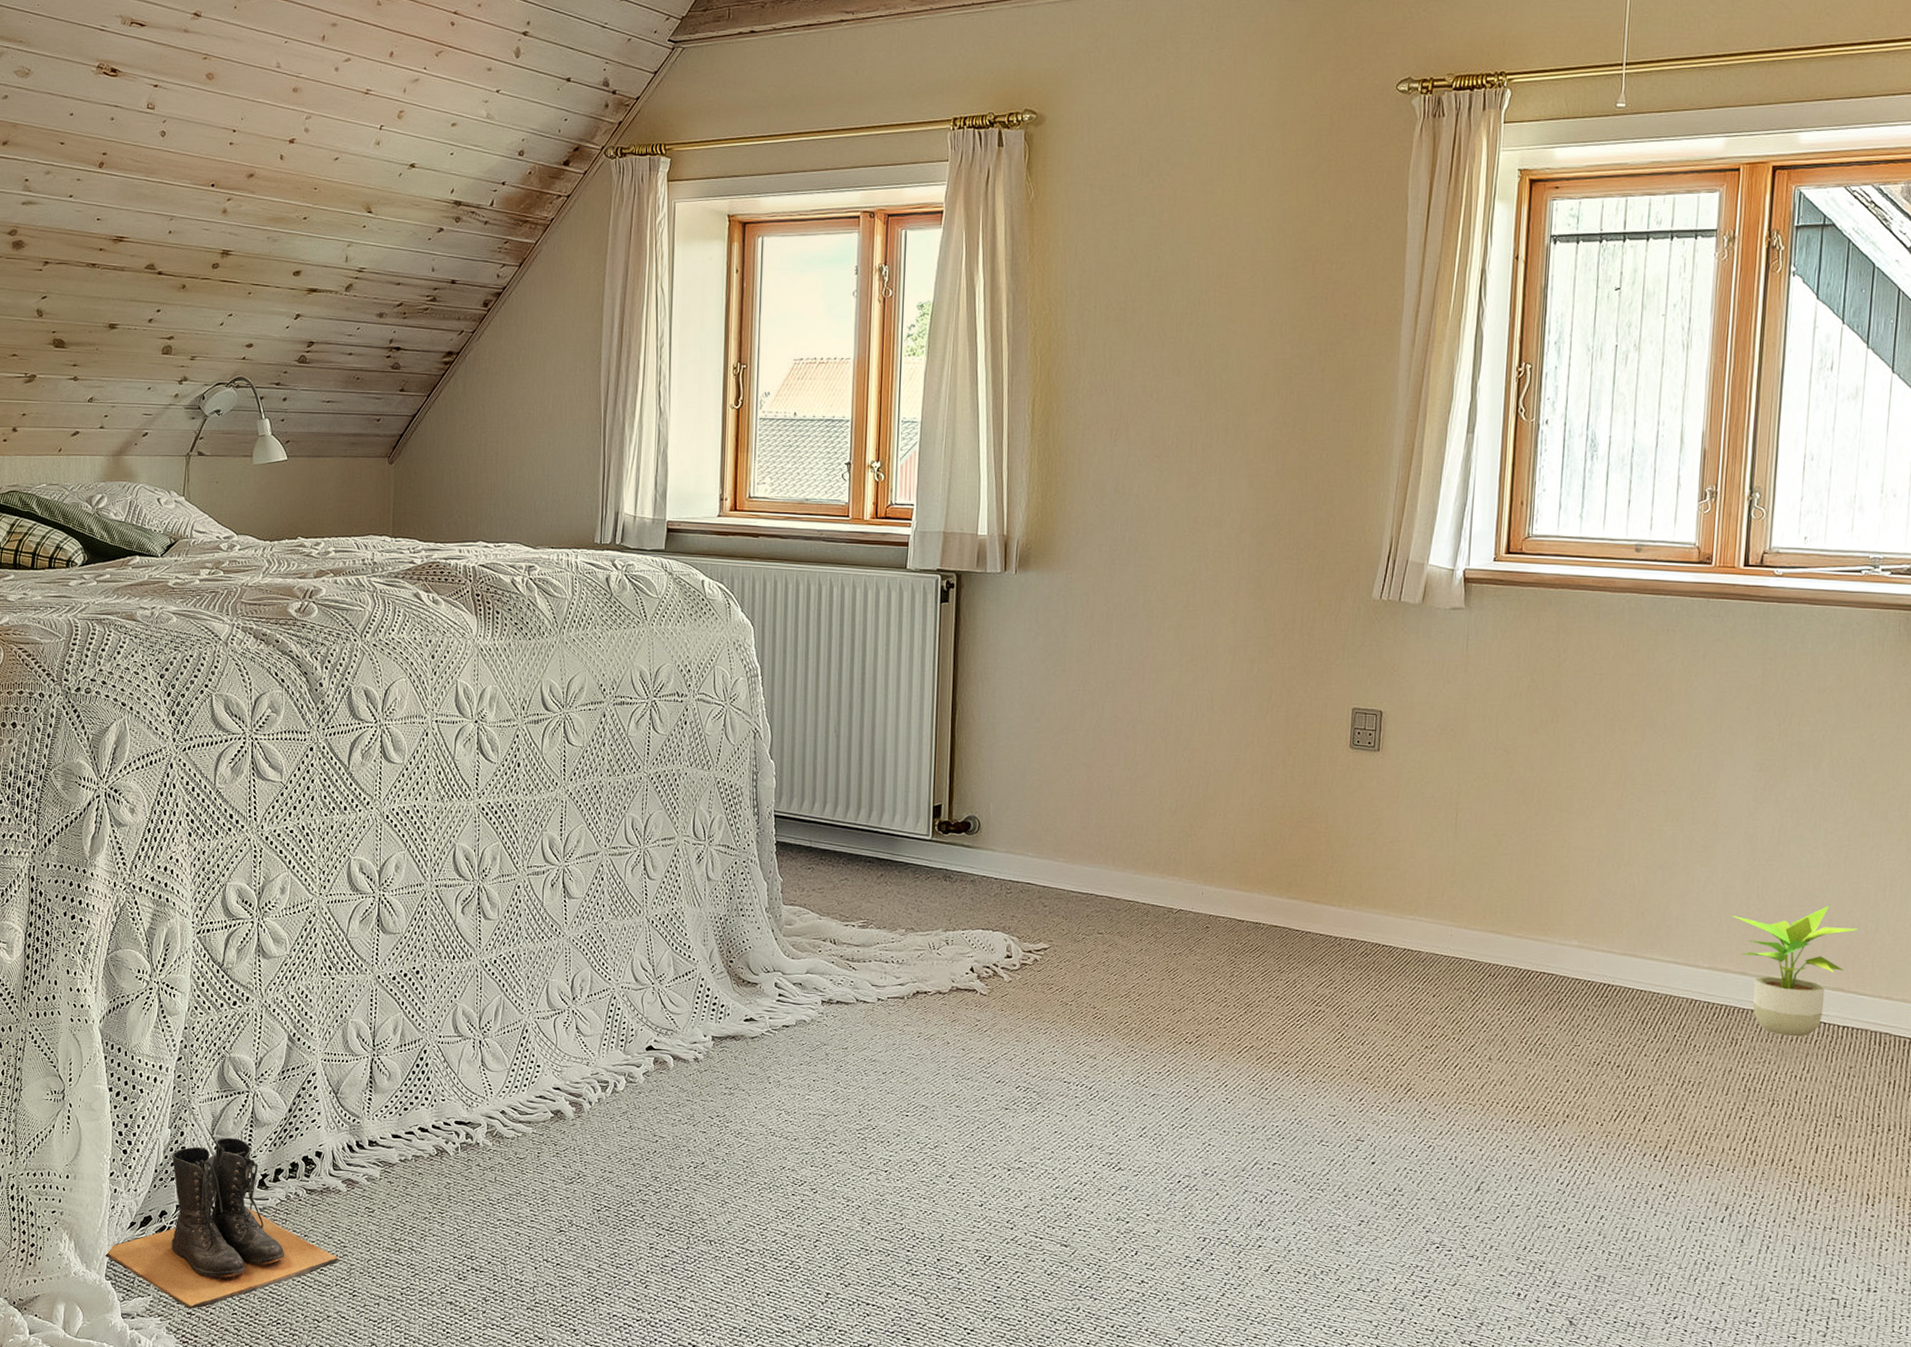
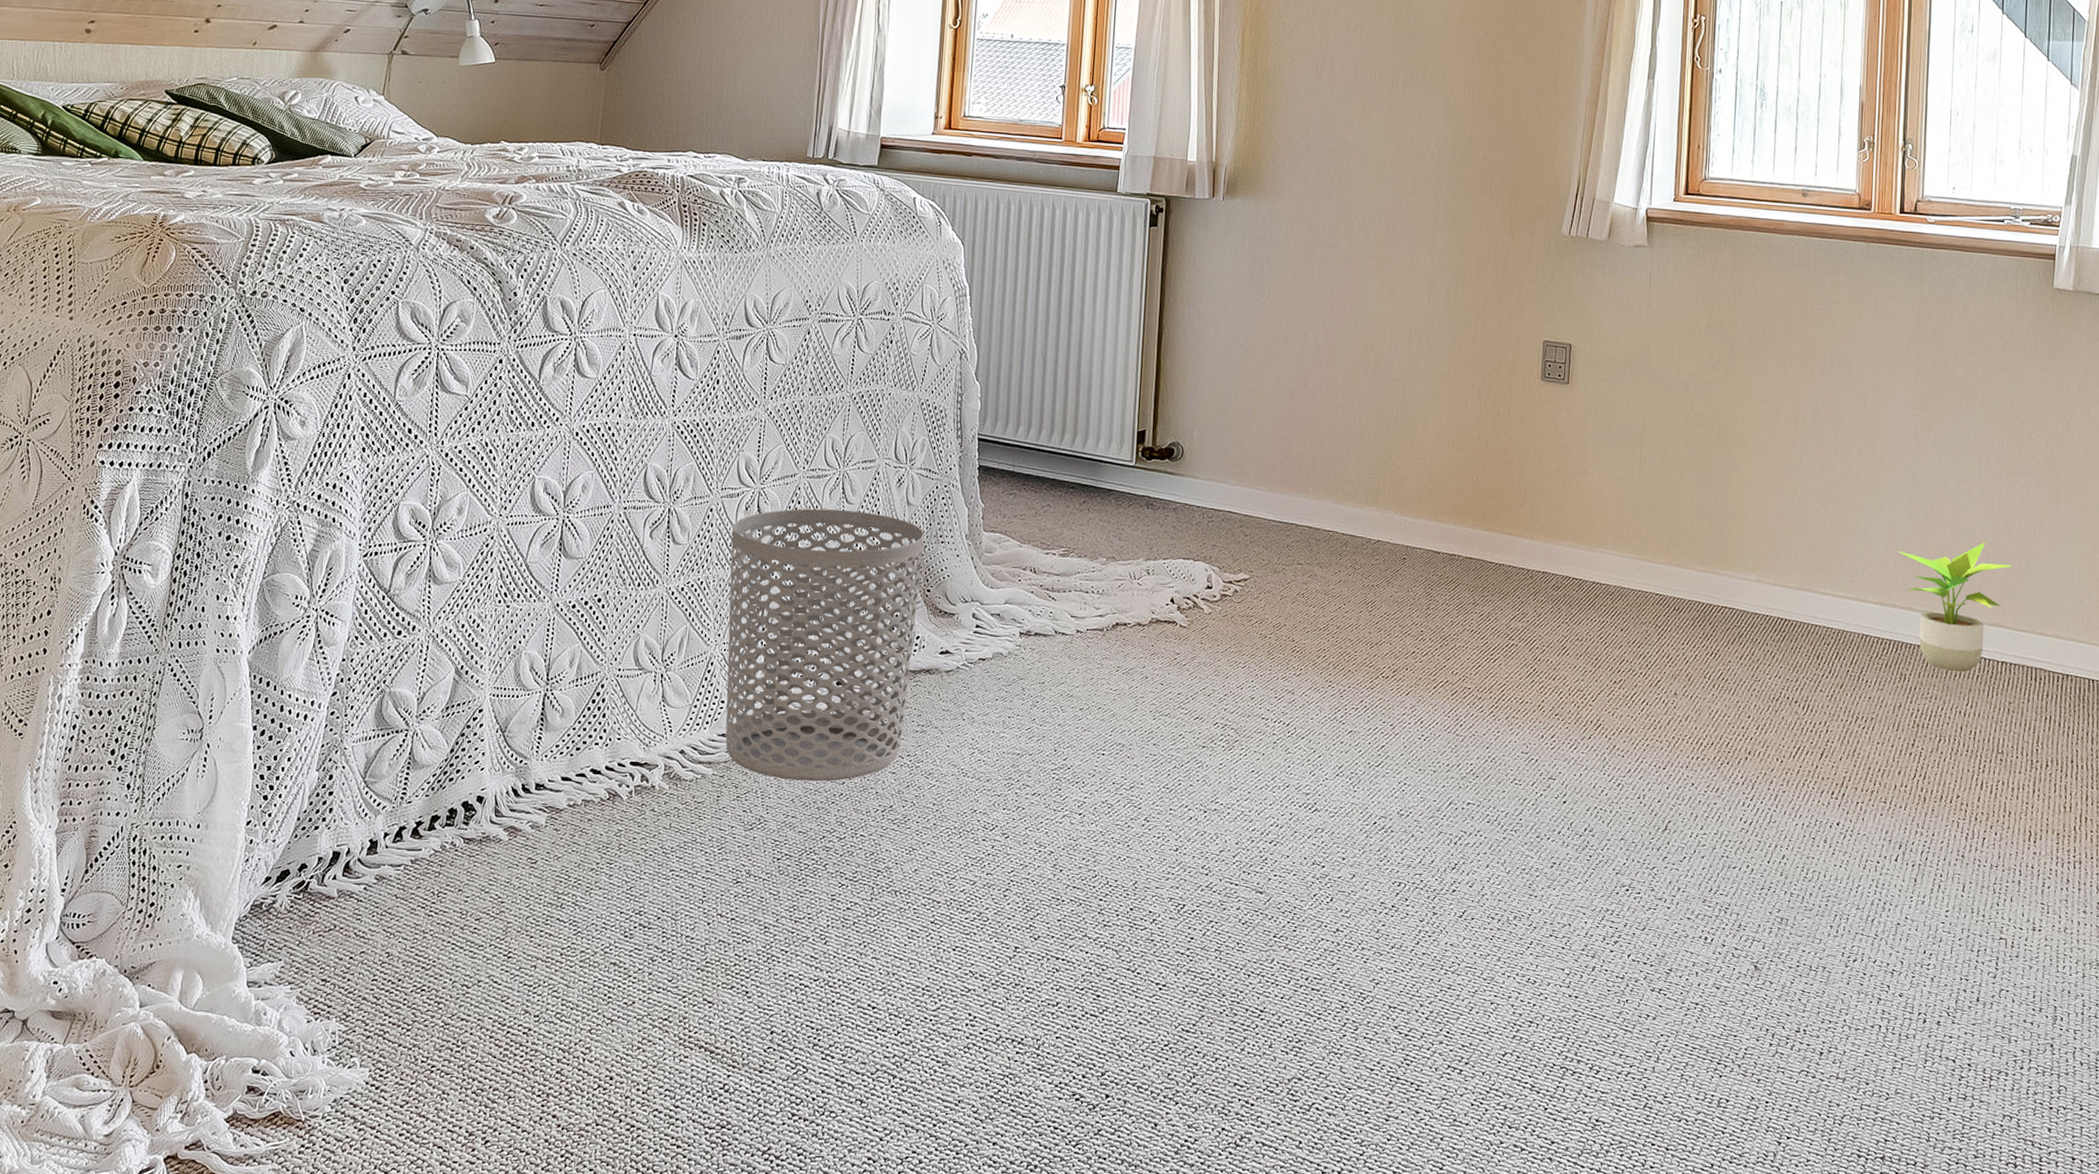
boots: present [105,1137,339,1309] -> none [234,781,495,975]
waste bin: none [539,884,725,1140] -> present [725,508,924,782]

